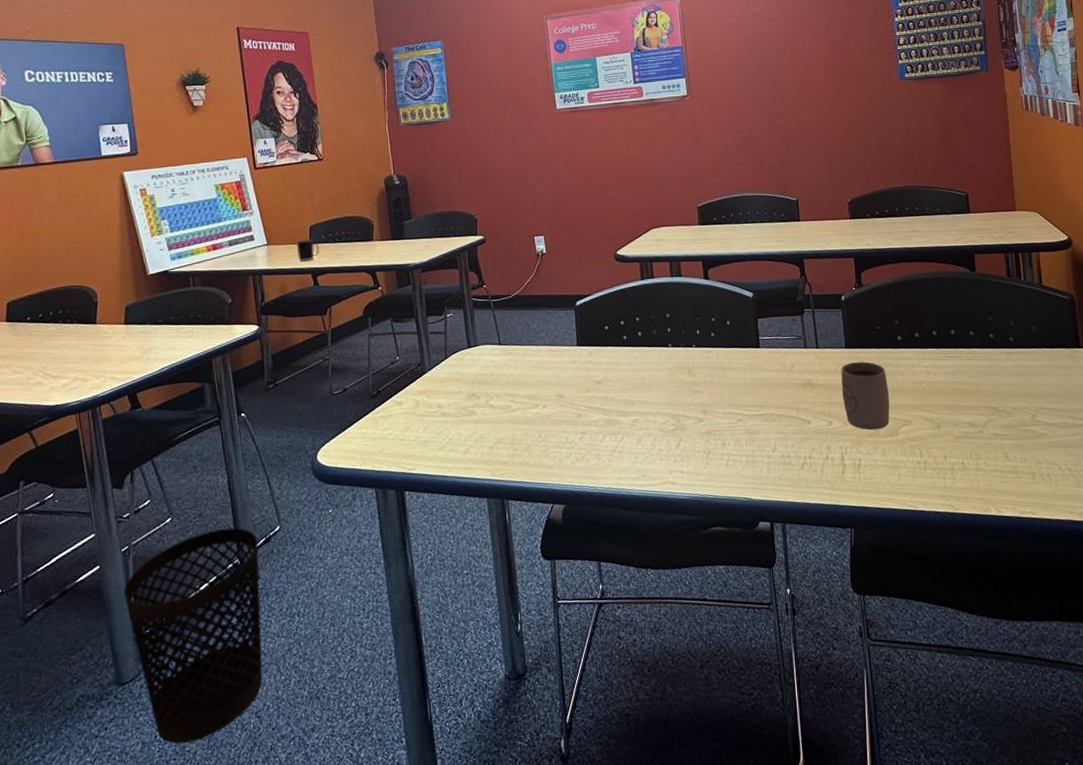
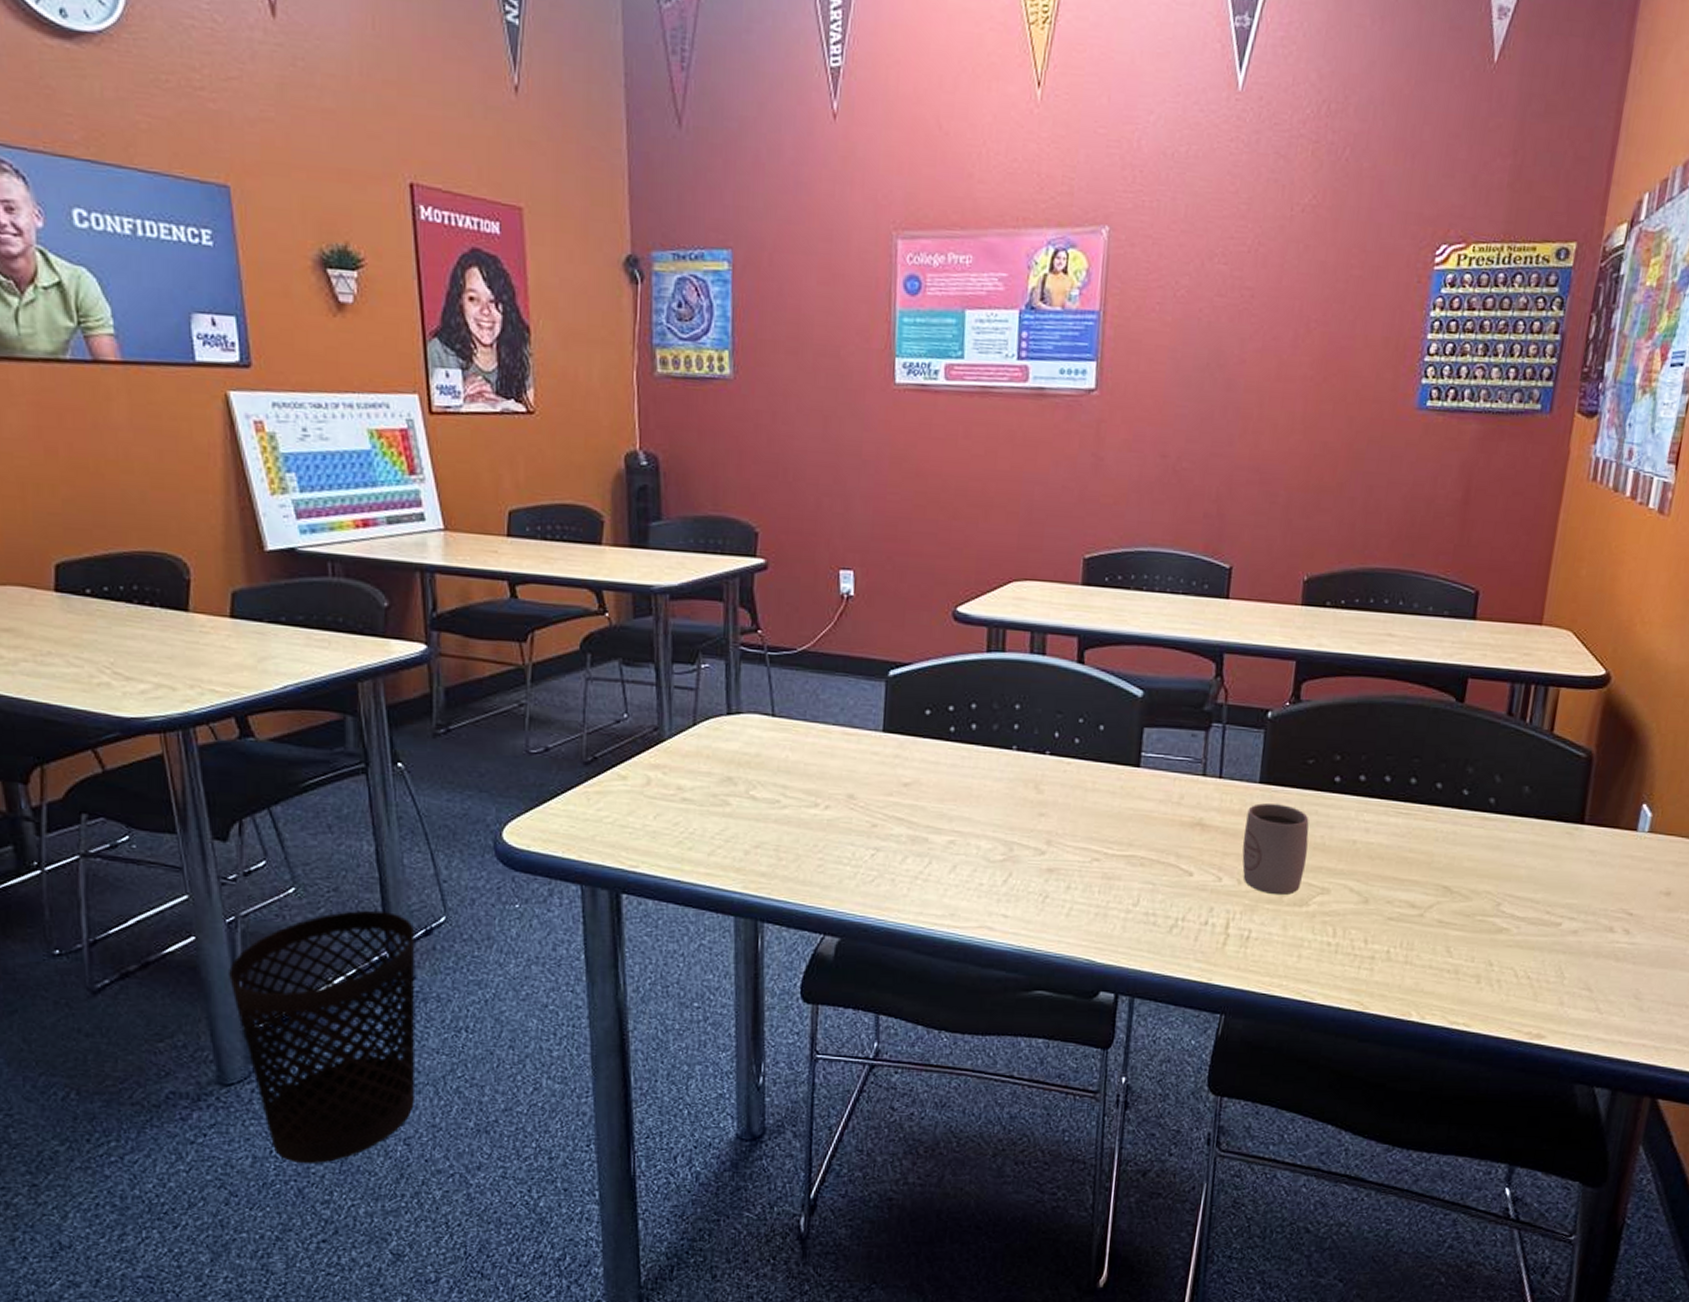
mug: present [296,239,319,262] -> none [487,529,521,562]

